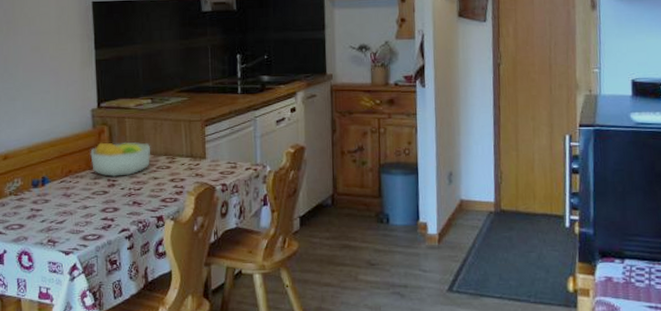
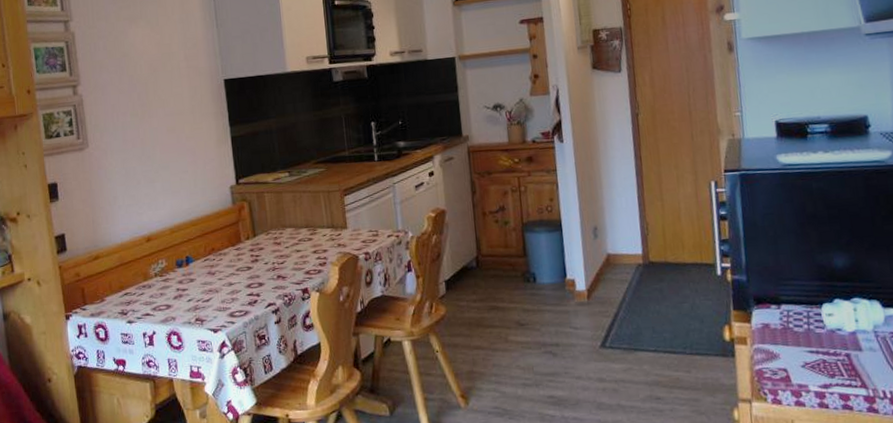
fruit bowl: present [90,142,150,178] -> none [232,216,292,253]

